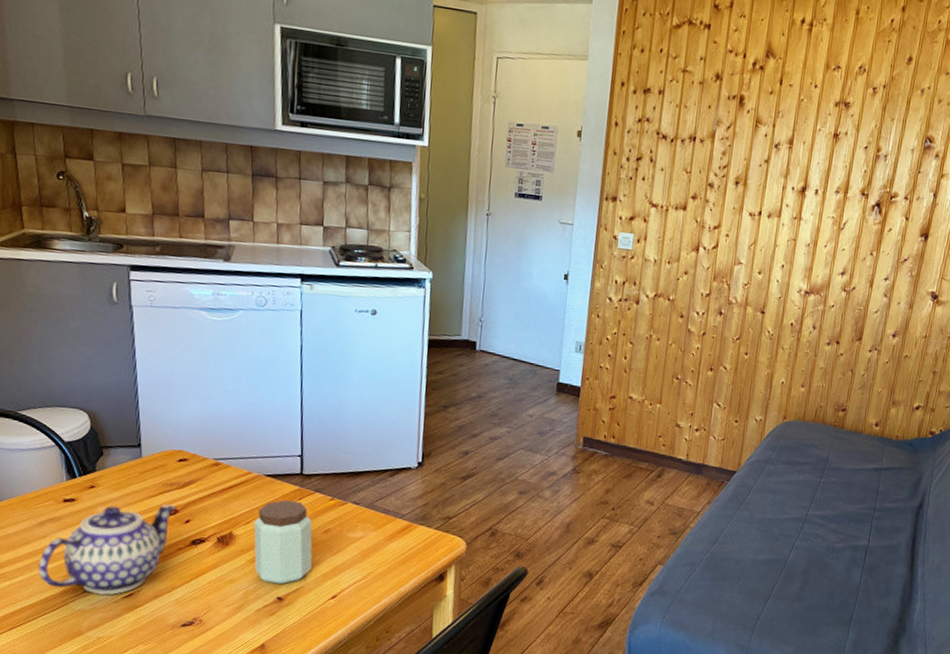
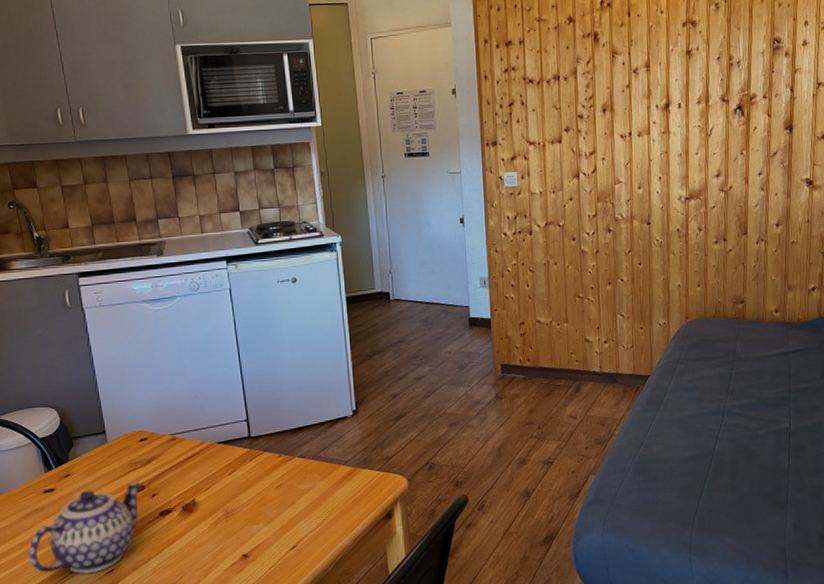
peanut butter: present [253,500,313,585] -> none [213,462,271,543]

